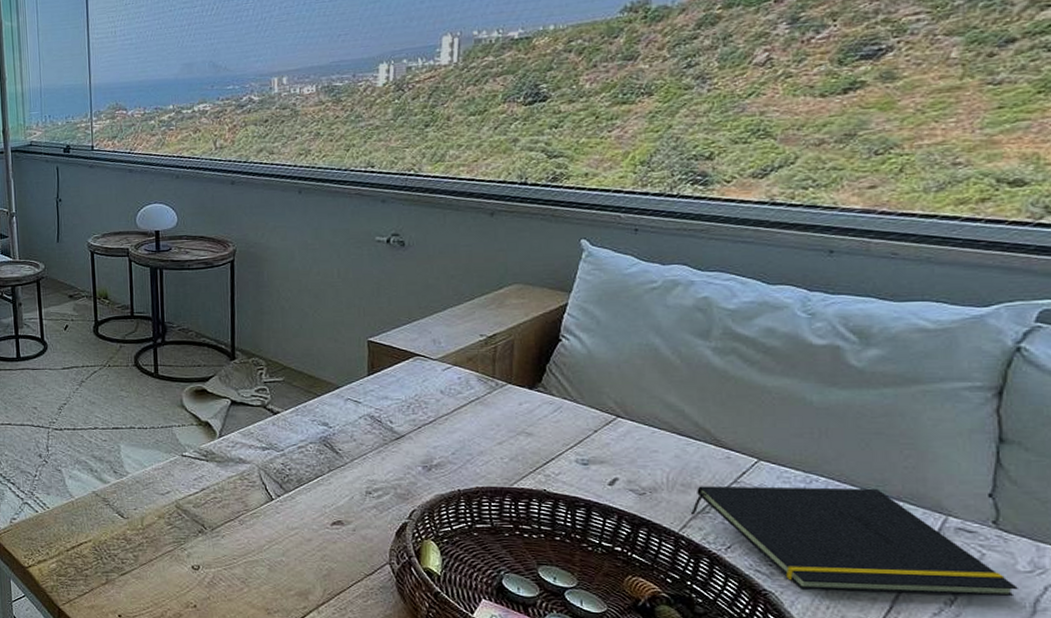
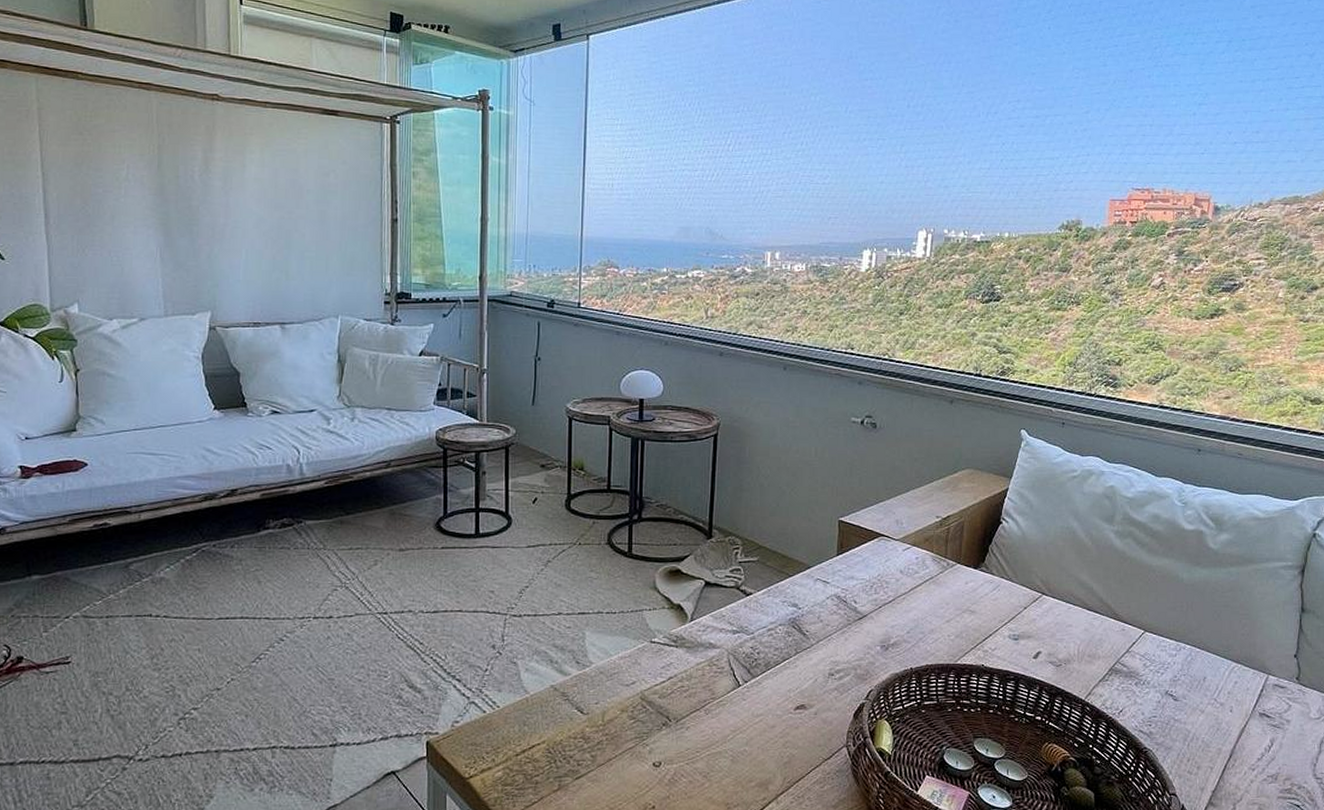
notepad: present [690,486,1018,597] -> none [1094,653,1311,745]

